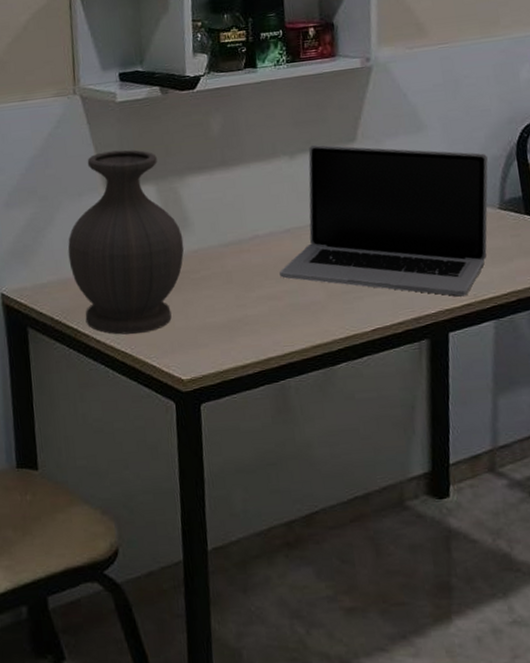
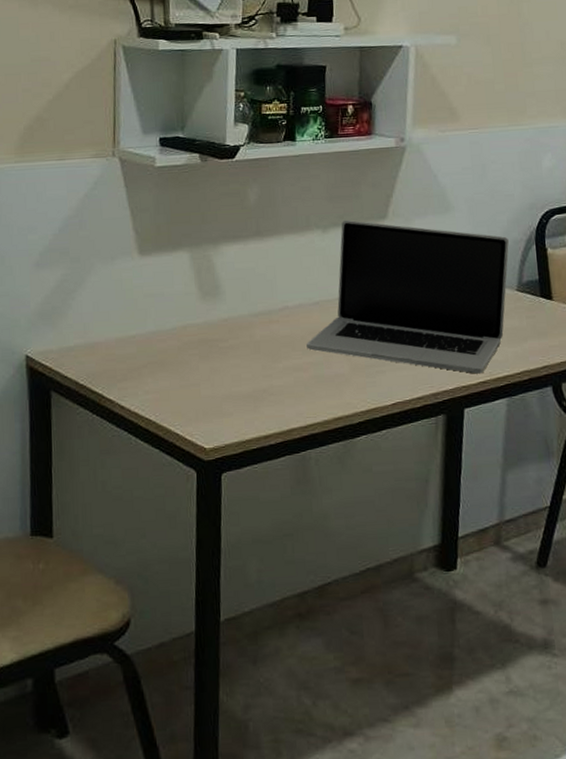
vase: present [67,149,185,335] -> none [97,215,215,401]

